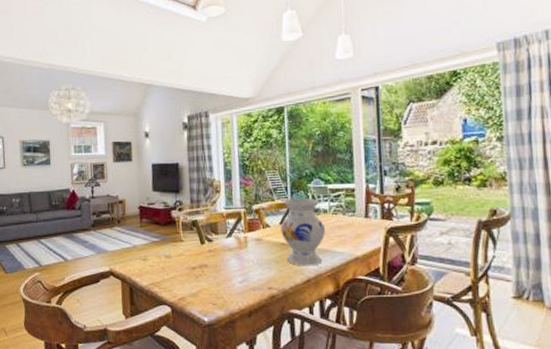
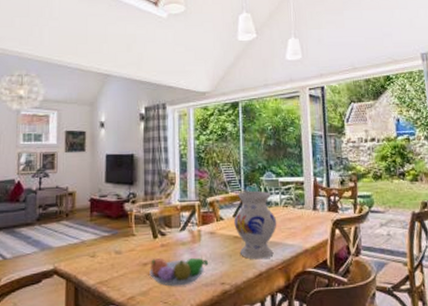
fruit bowl: none [198,262,256,290] -> present [149,257,209,287]

